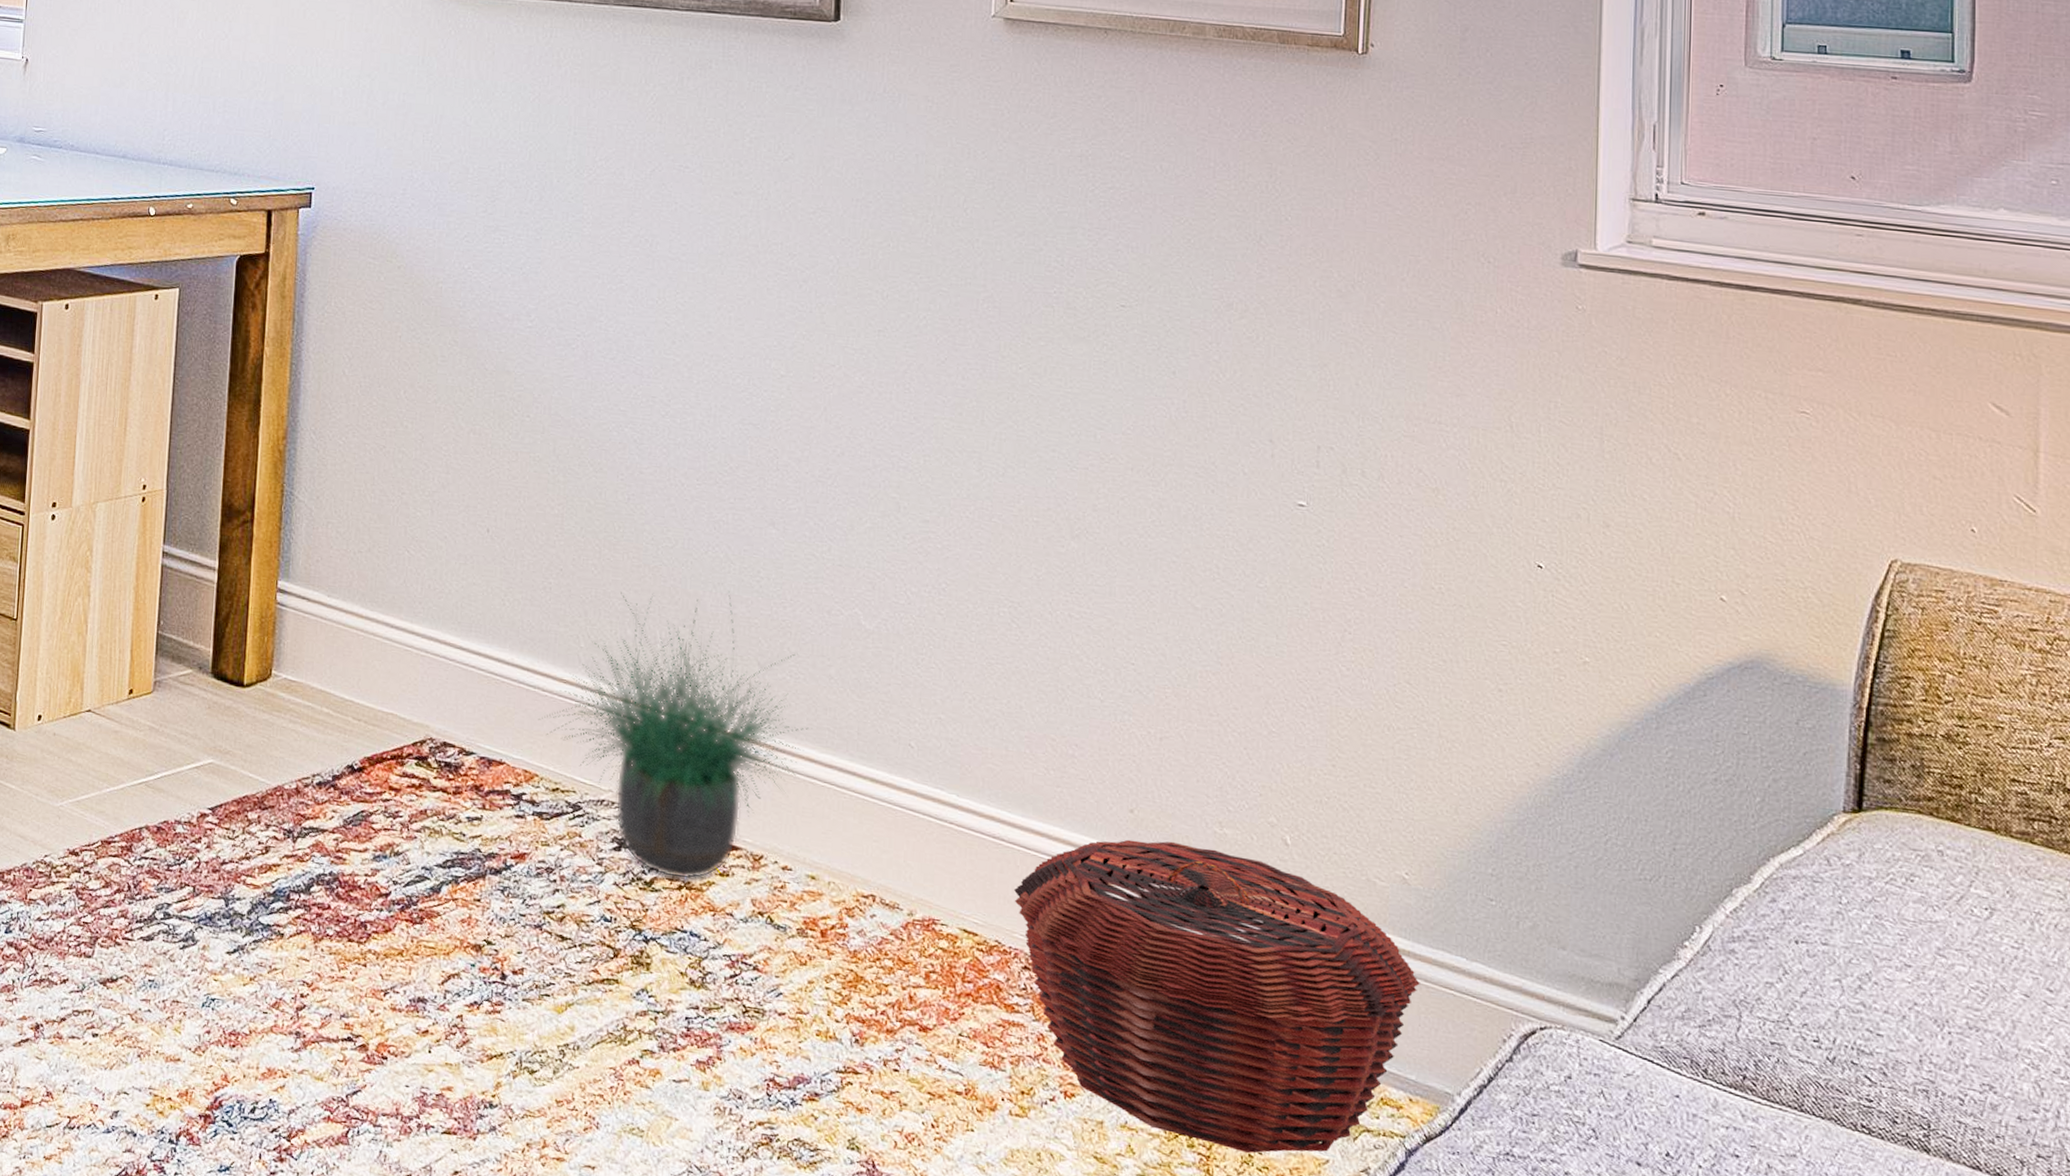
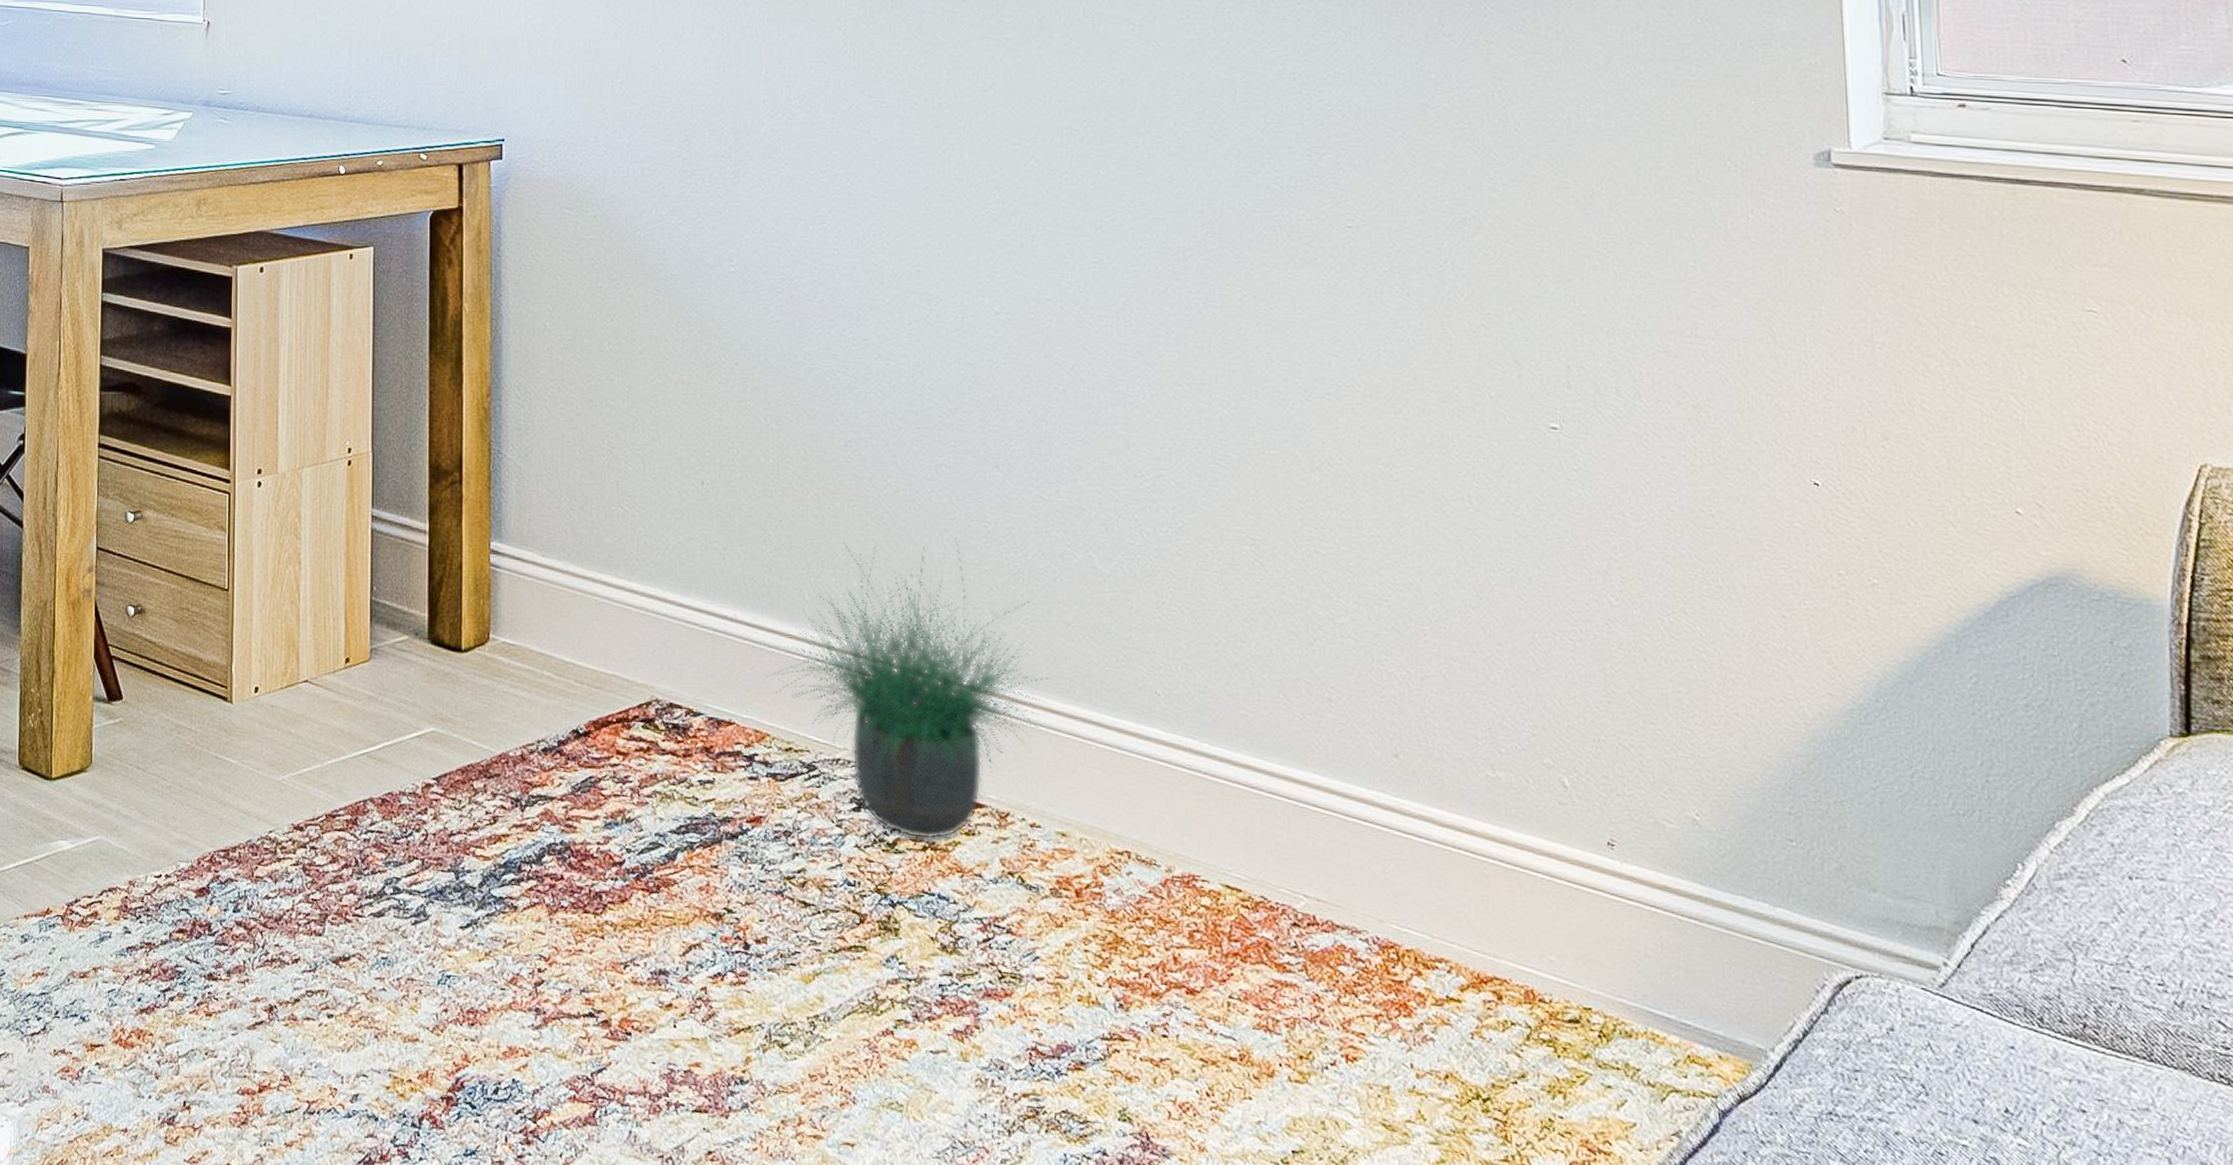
woven basket: present [1014,839,1420,1153] -> none [1277,786,1721,1118]

